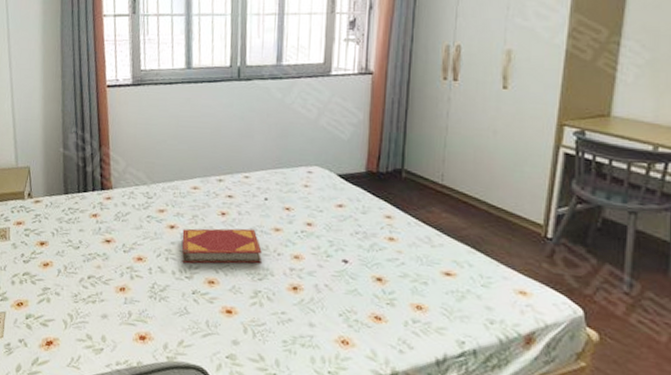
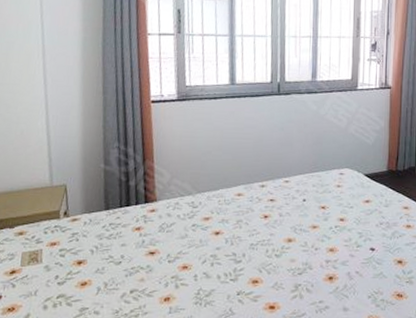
hardback book: present [182,228,262,264] -> none [227,228,301,266]

